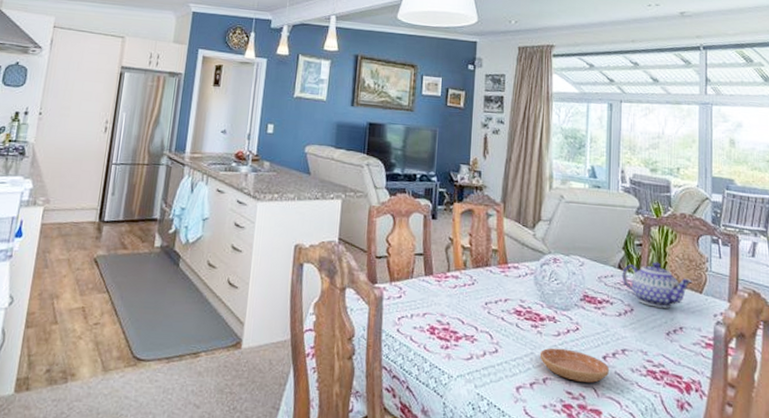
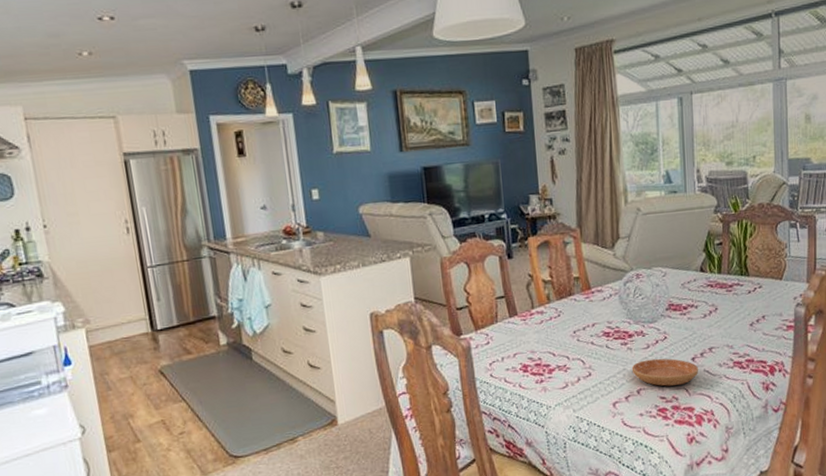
teapot: present [622,261,693,308] -> none [704,257,773,302]

